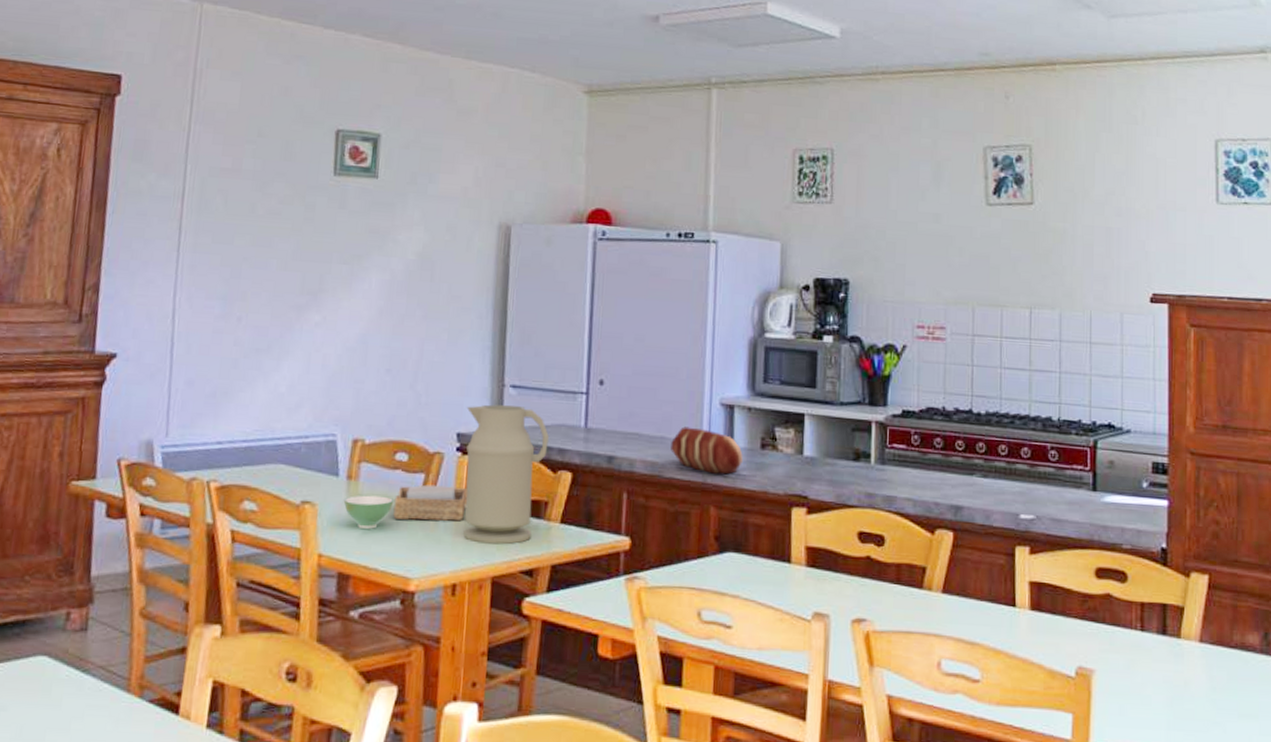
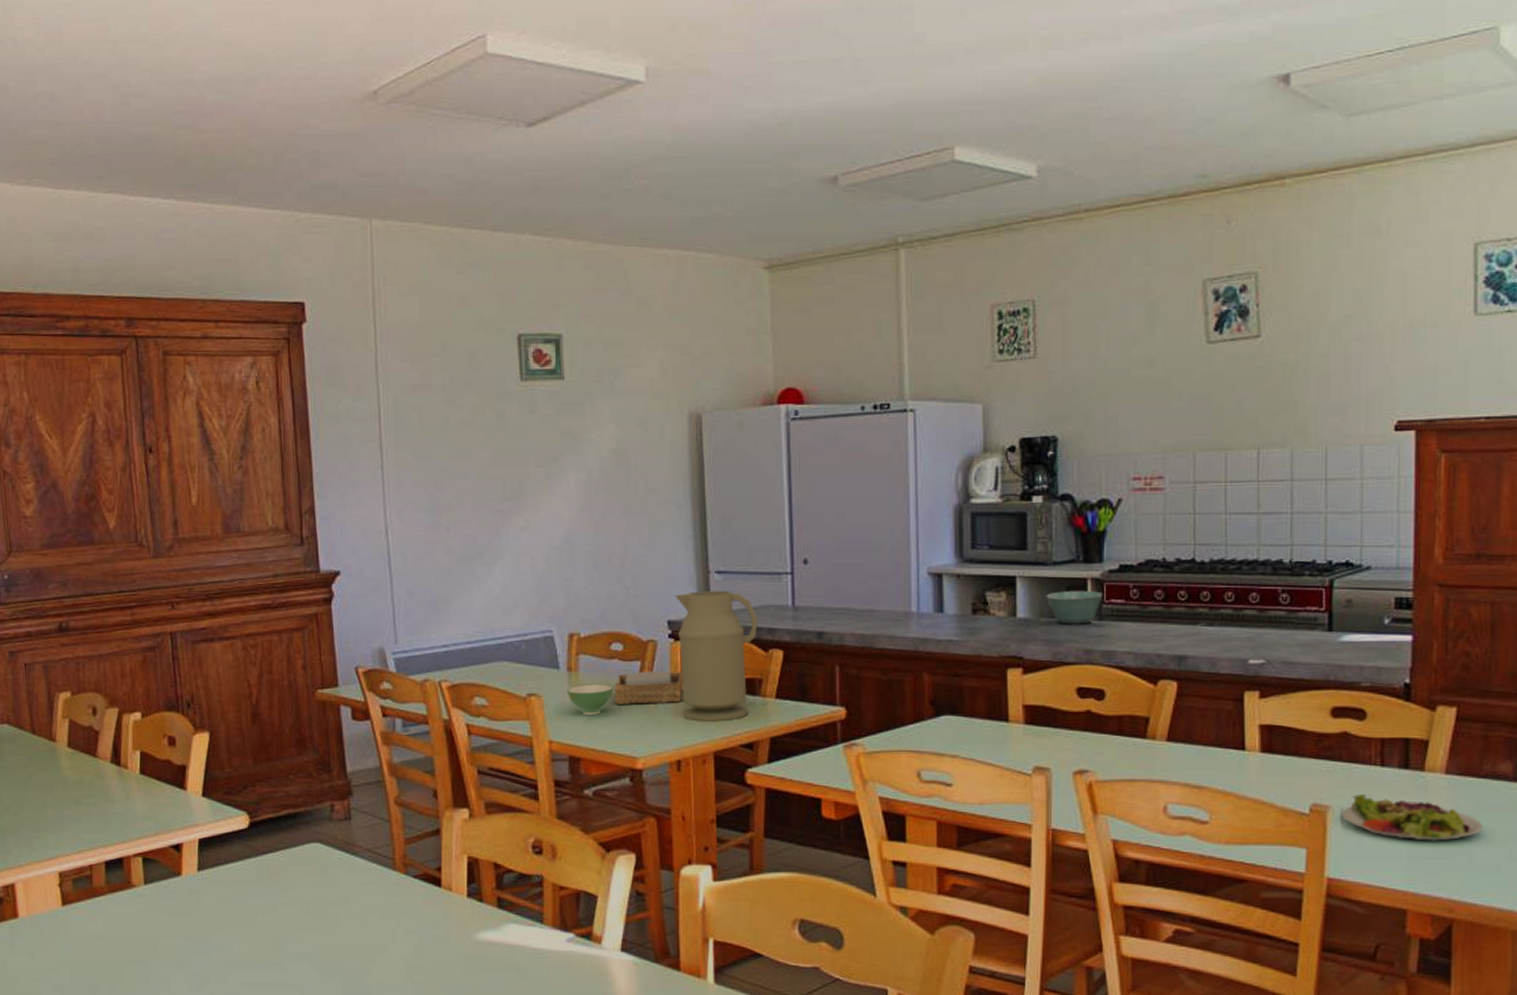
bread loaf: present [671,426,743,475] -> none [880,598,954,642]
bowl: none [832,432,886,467] -> present [1046,591,1103,624]
salad plate: none [1105,658,1235,712] -> present [1341,793,1483,841]

